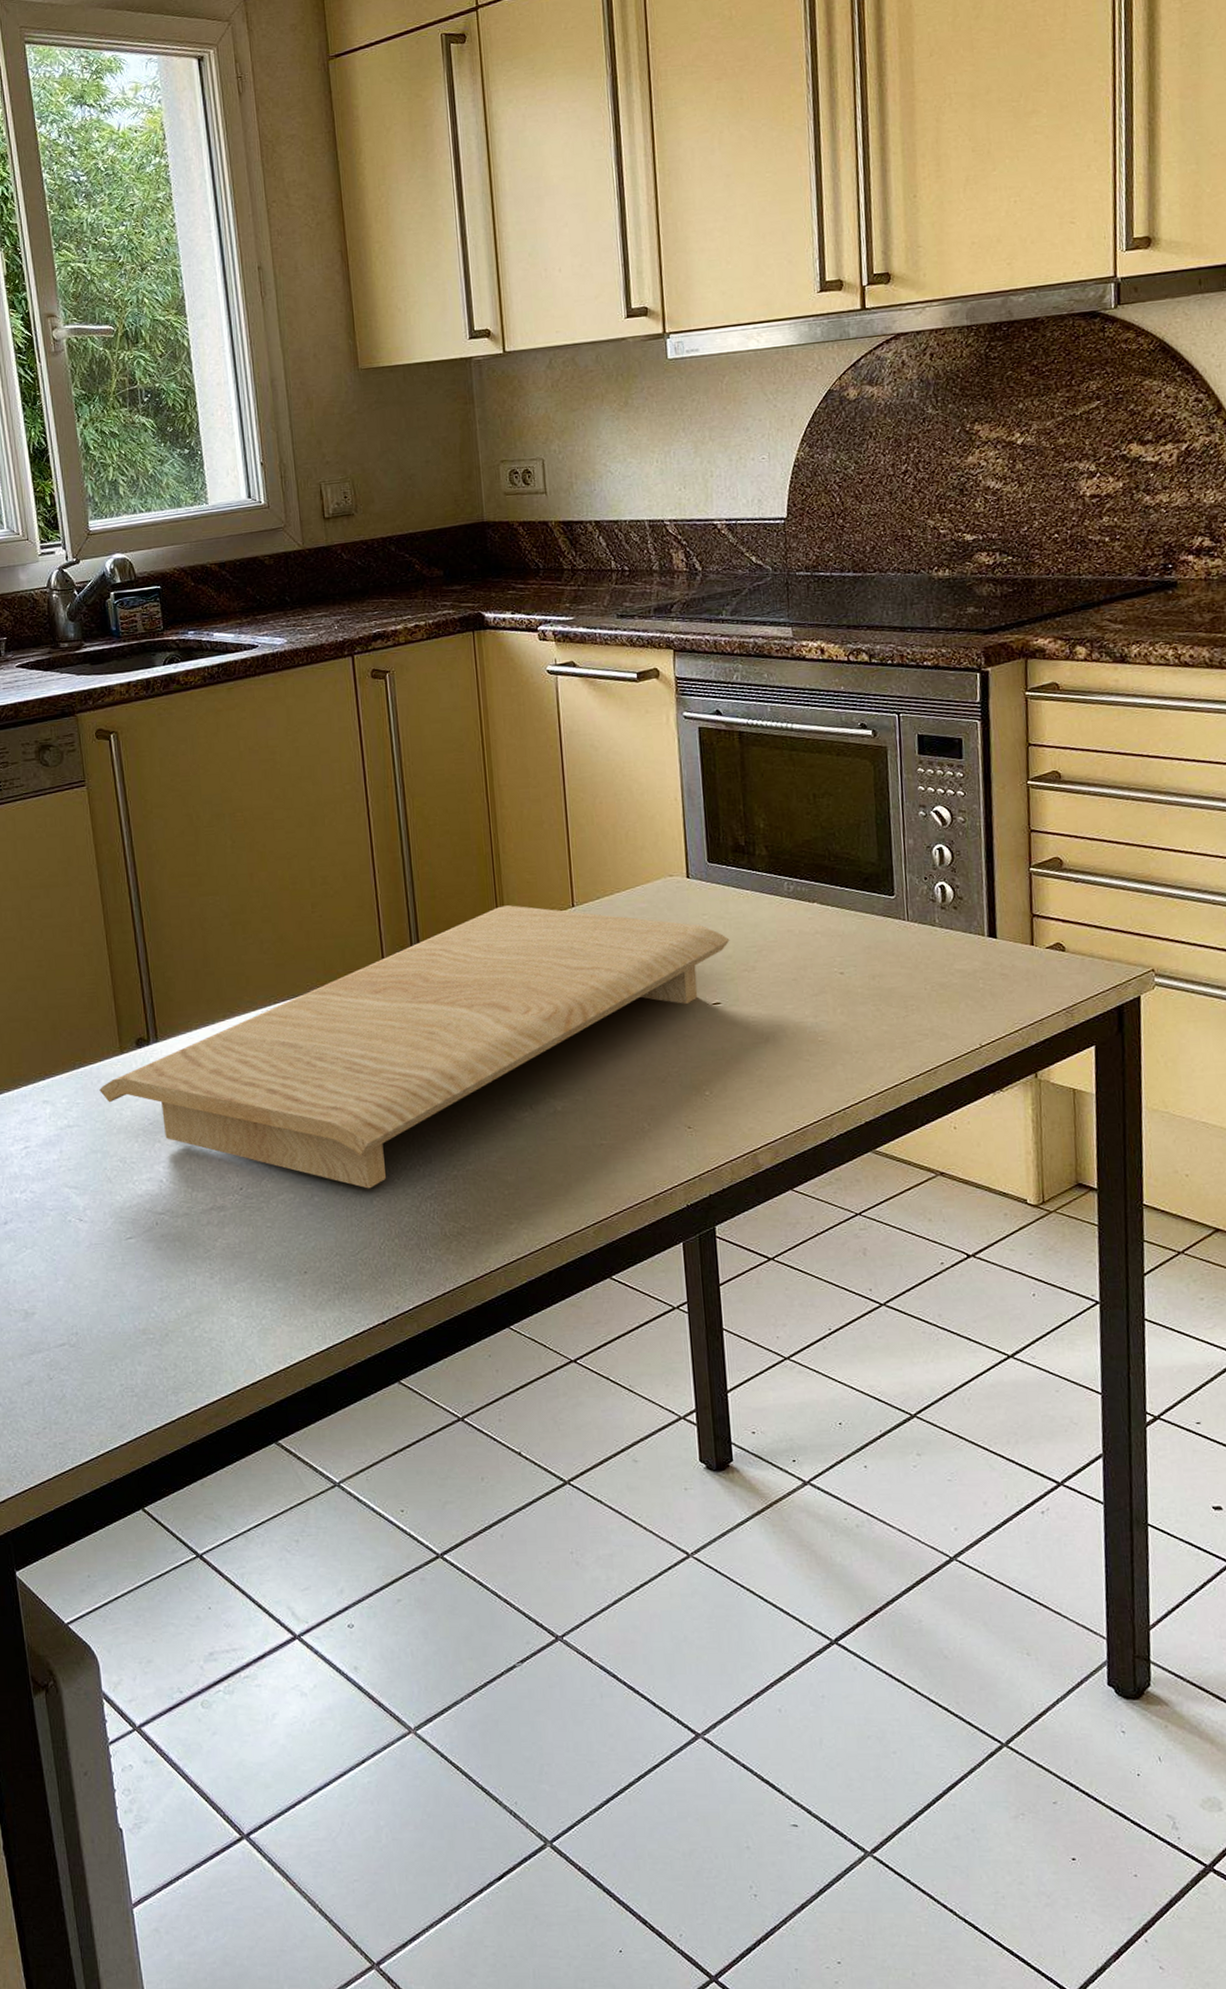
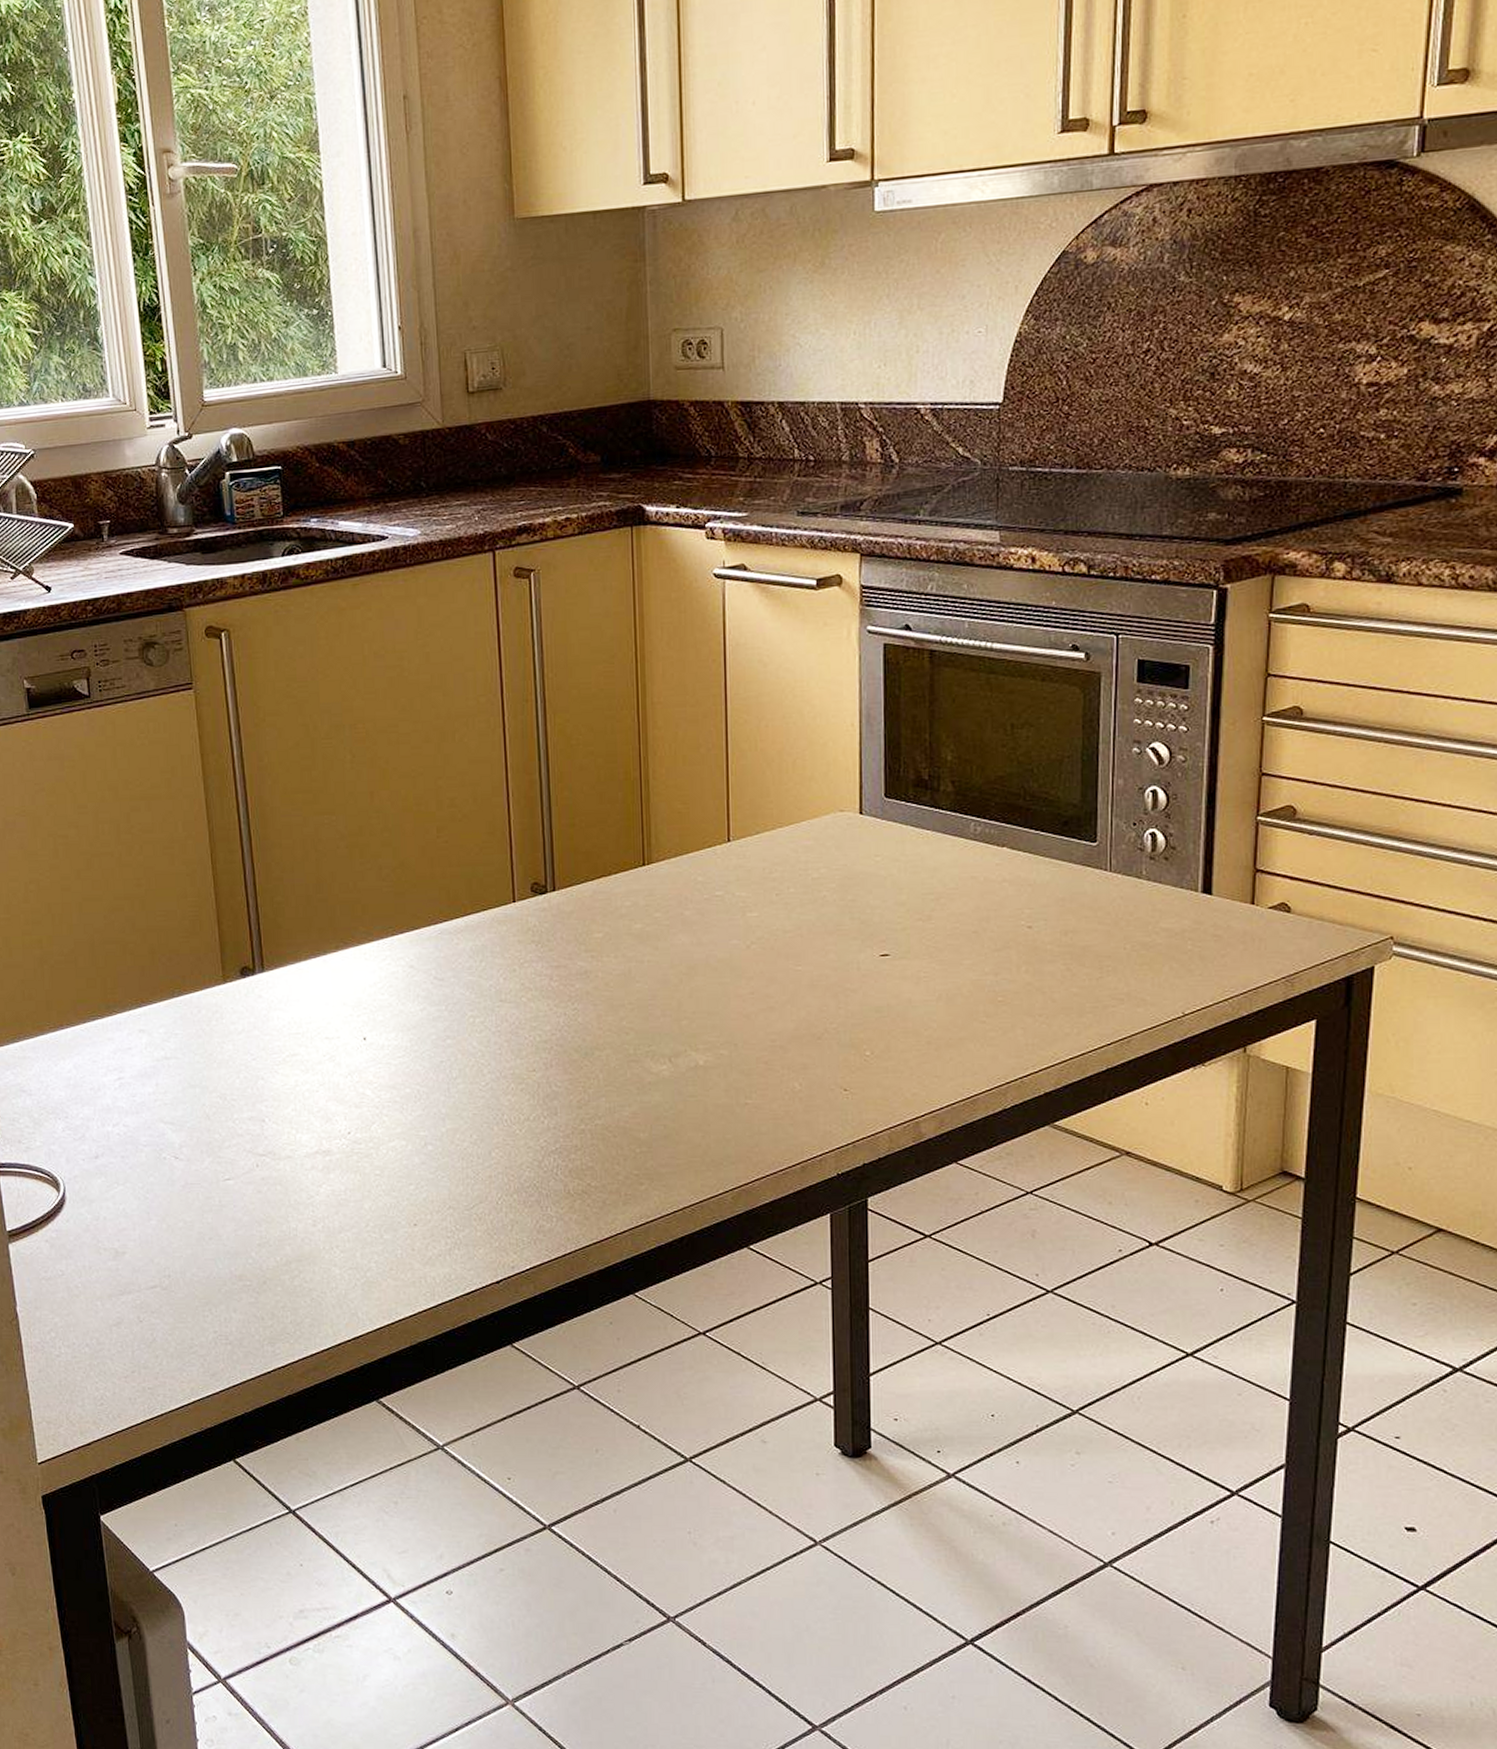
cutting board: present [99,905,730,1189] -> none [200,837,904,1140]

